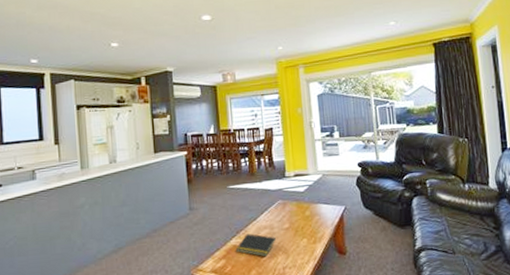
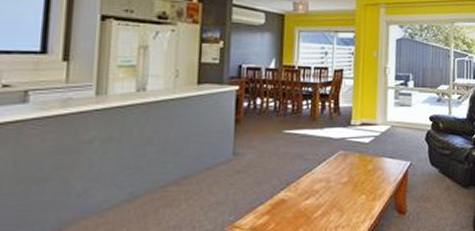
notepad: present [235,234,276,257] -> none [282,187,331,214]

